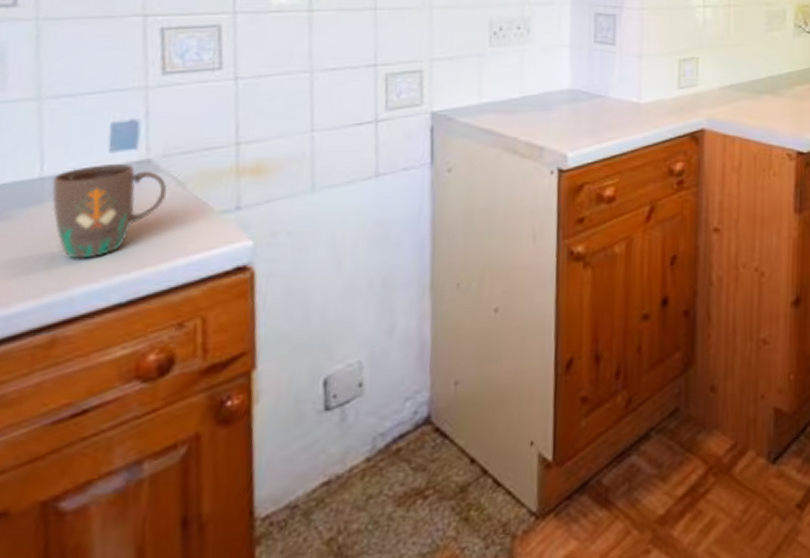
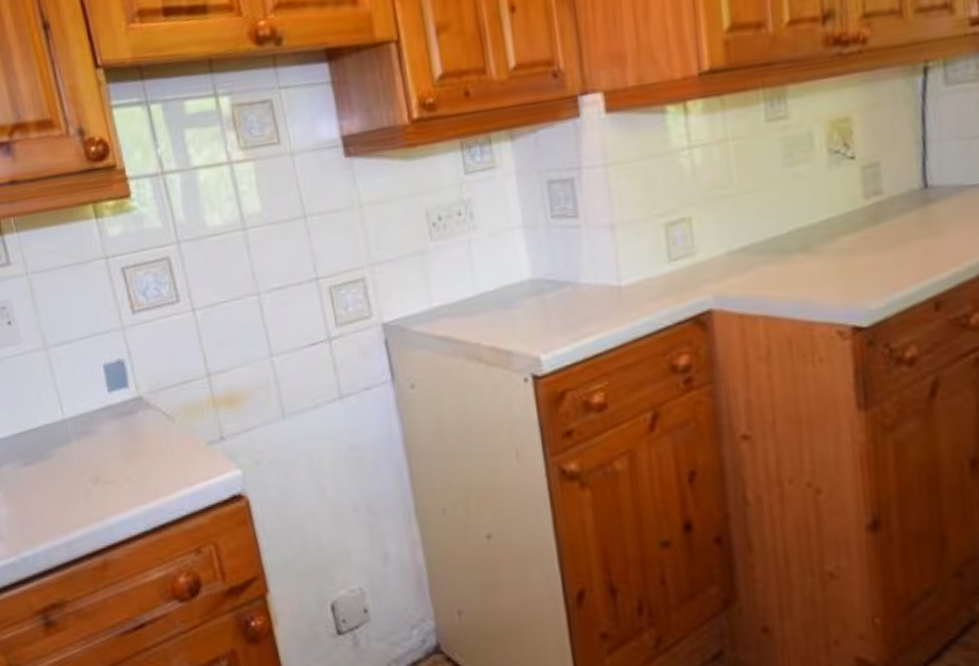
mug: present [52,164,168,259] -> none [72,402,161,491]

